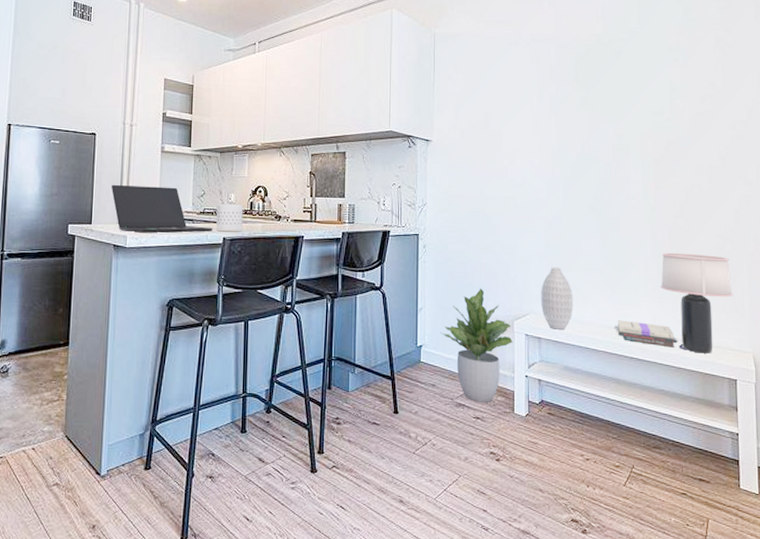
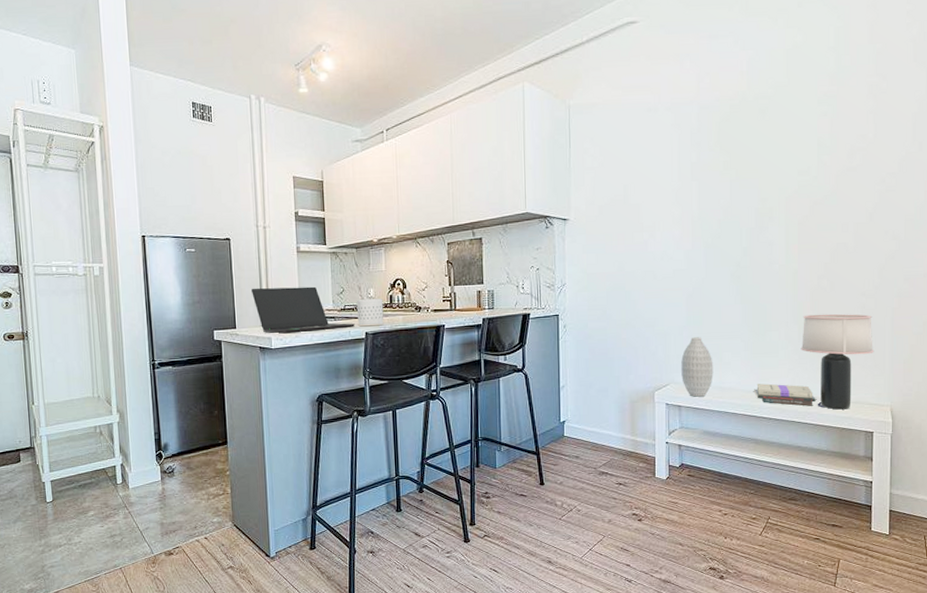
potted plant: present [440,288,513,402] -> none [583,363,654,469]

